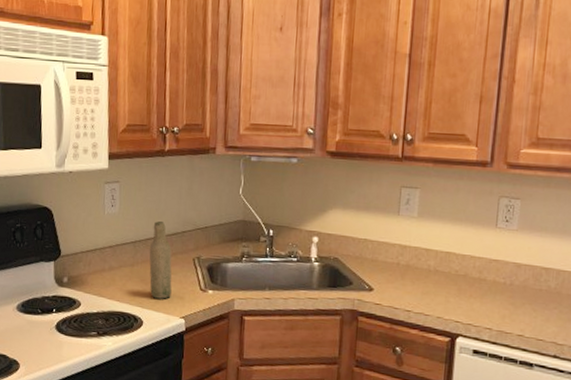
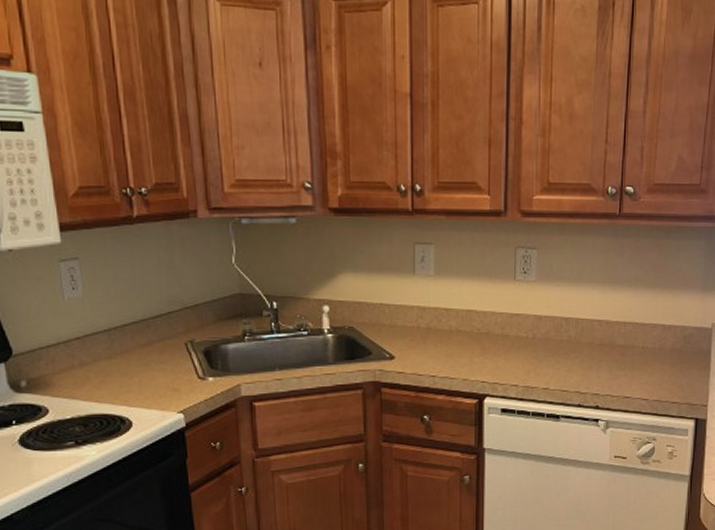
bottle: present [149,221,172,299] -> none [128,303,163,394]

